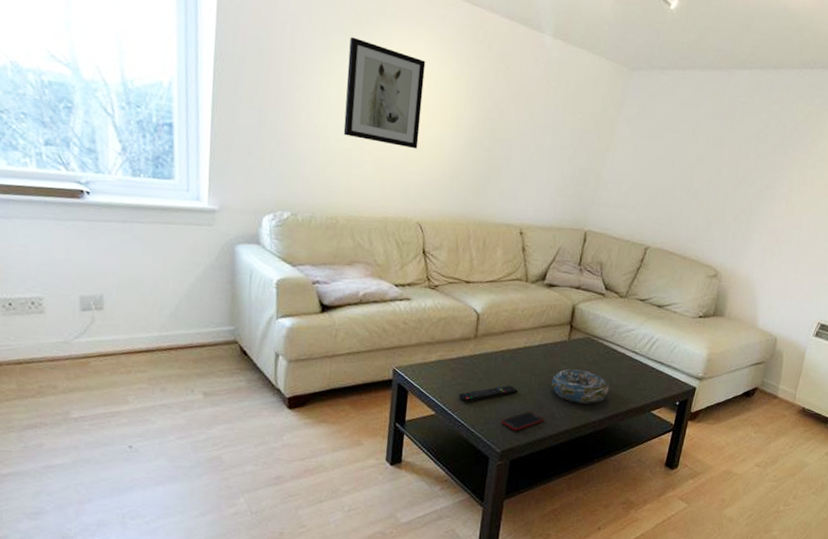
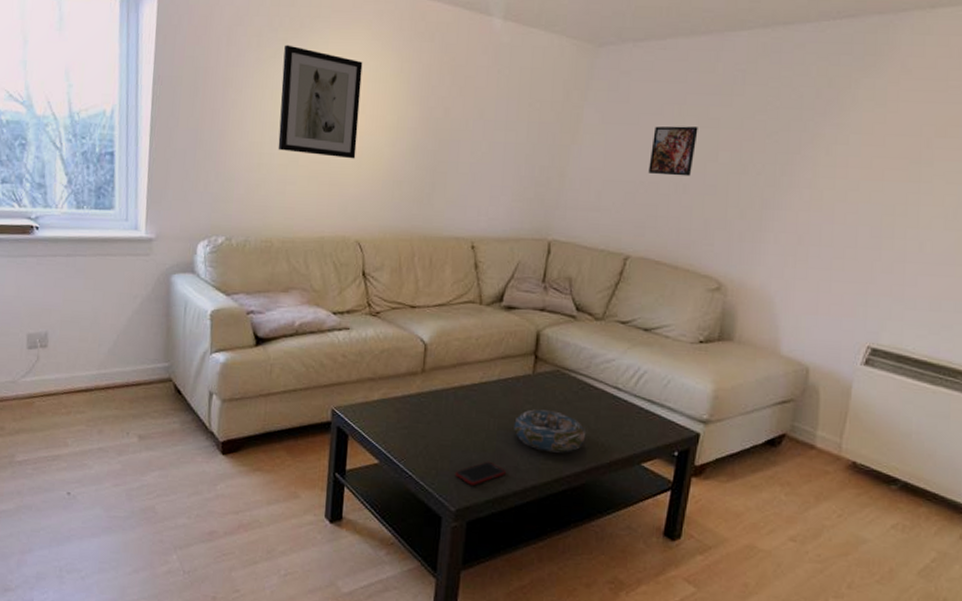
remote control: present [459,385,518,402] -> none [405,429,474,449]
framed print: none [667,142,707,185] -> present [648,126,698,176]

